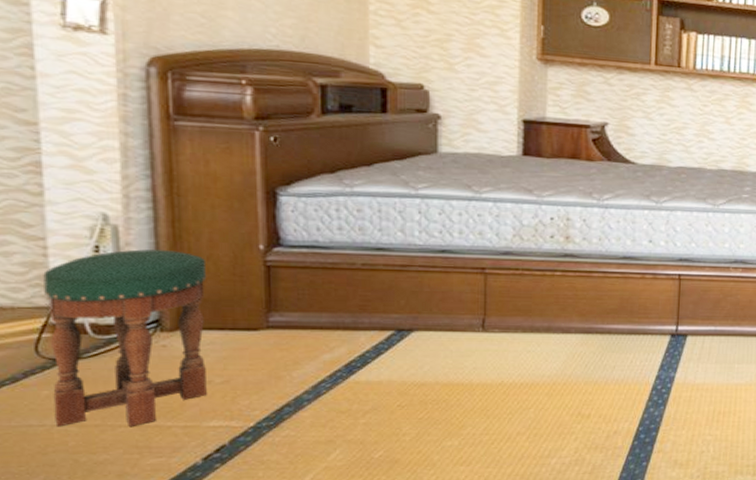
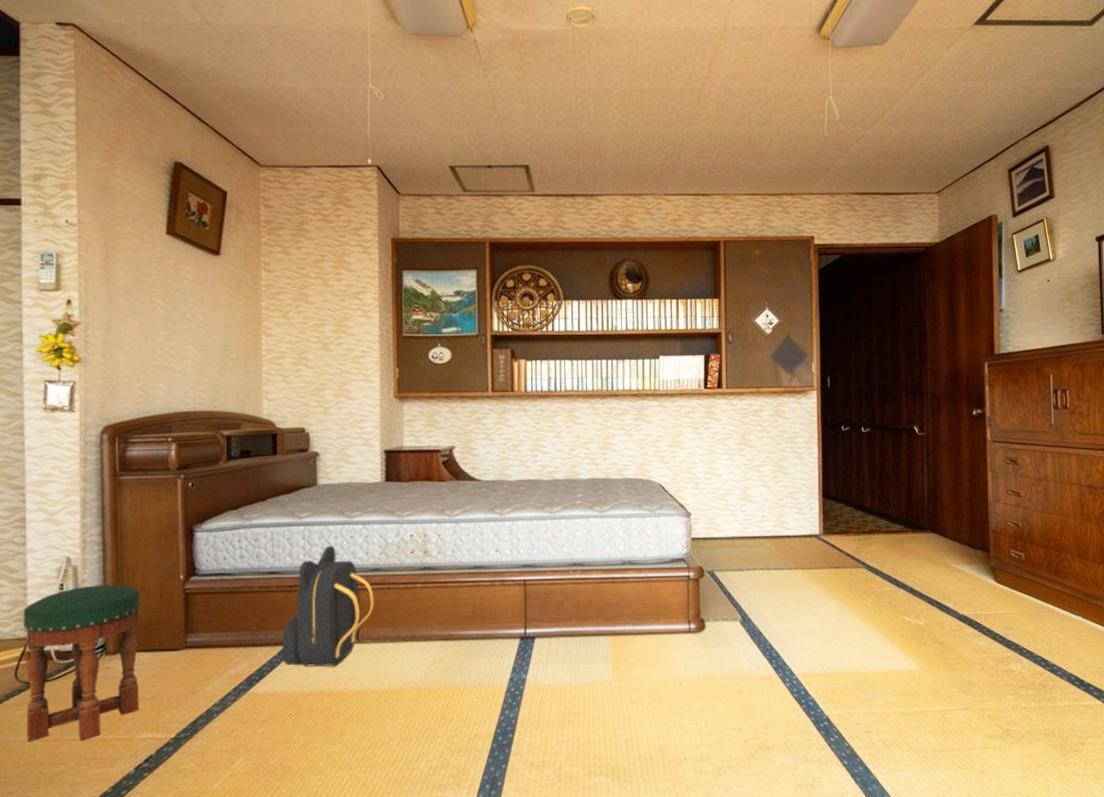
backpack: none [390,223,505,355] -> present [282,545,374,667]

